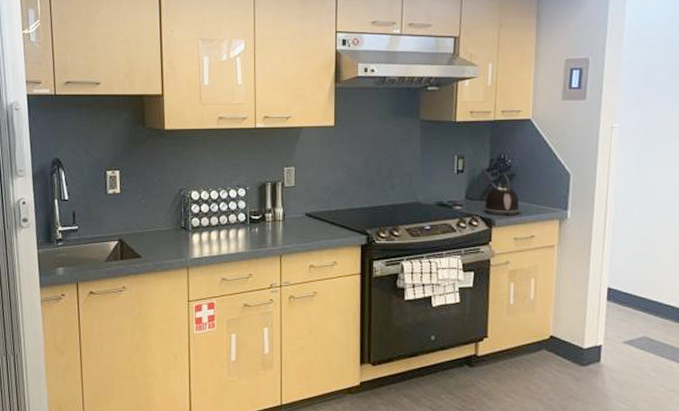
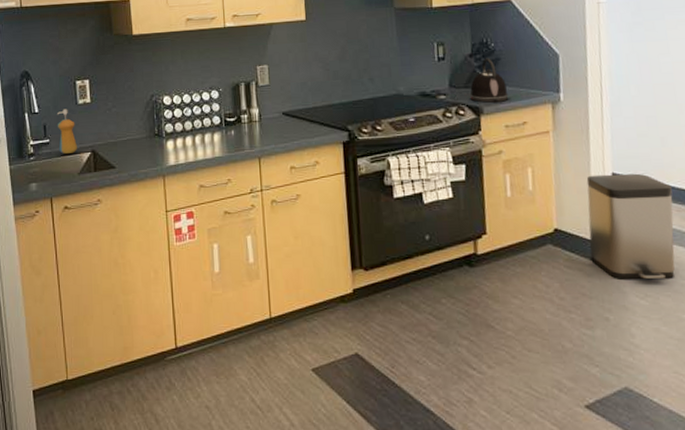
soap dispenser: none [86,197,106,241] -> present [58,109,78,154]
pedal bin: none [580,288,660,386] -> present [586,173,675,281]

